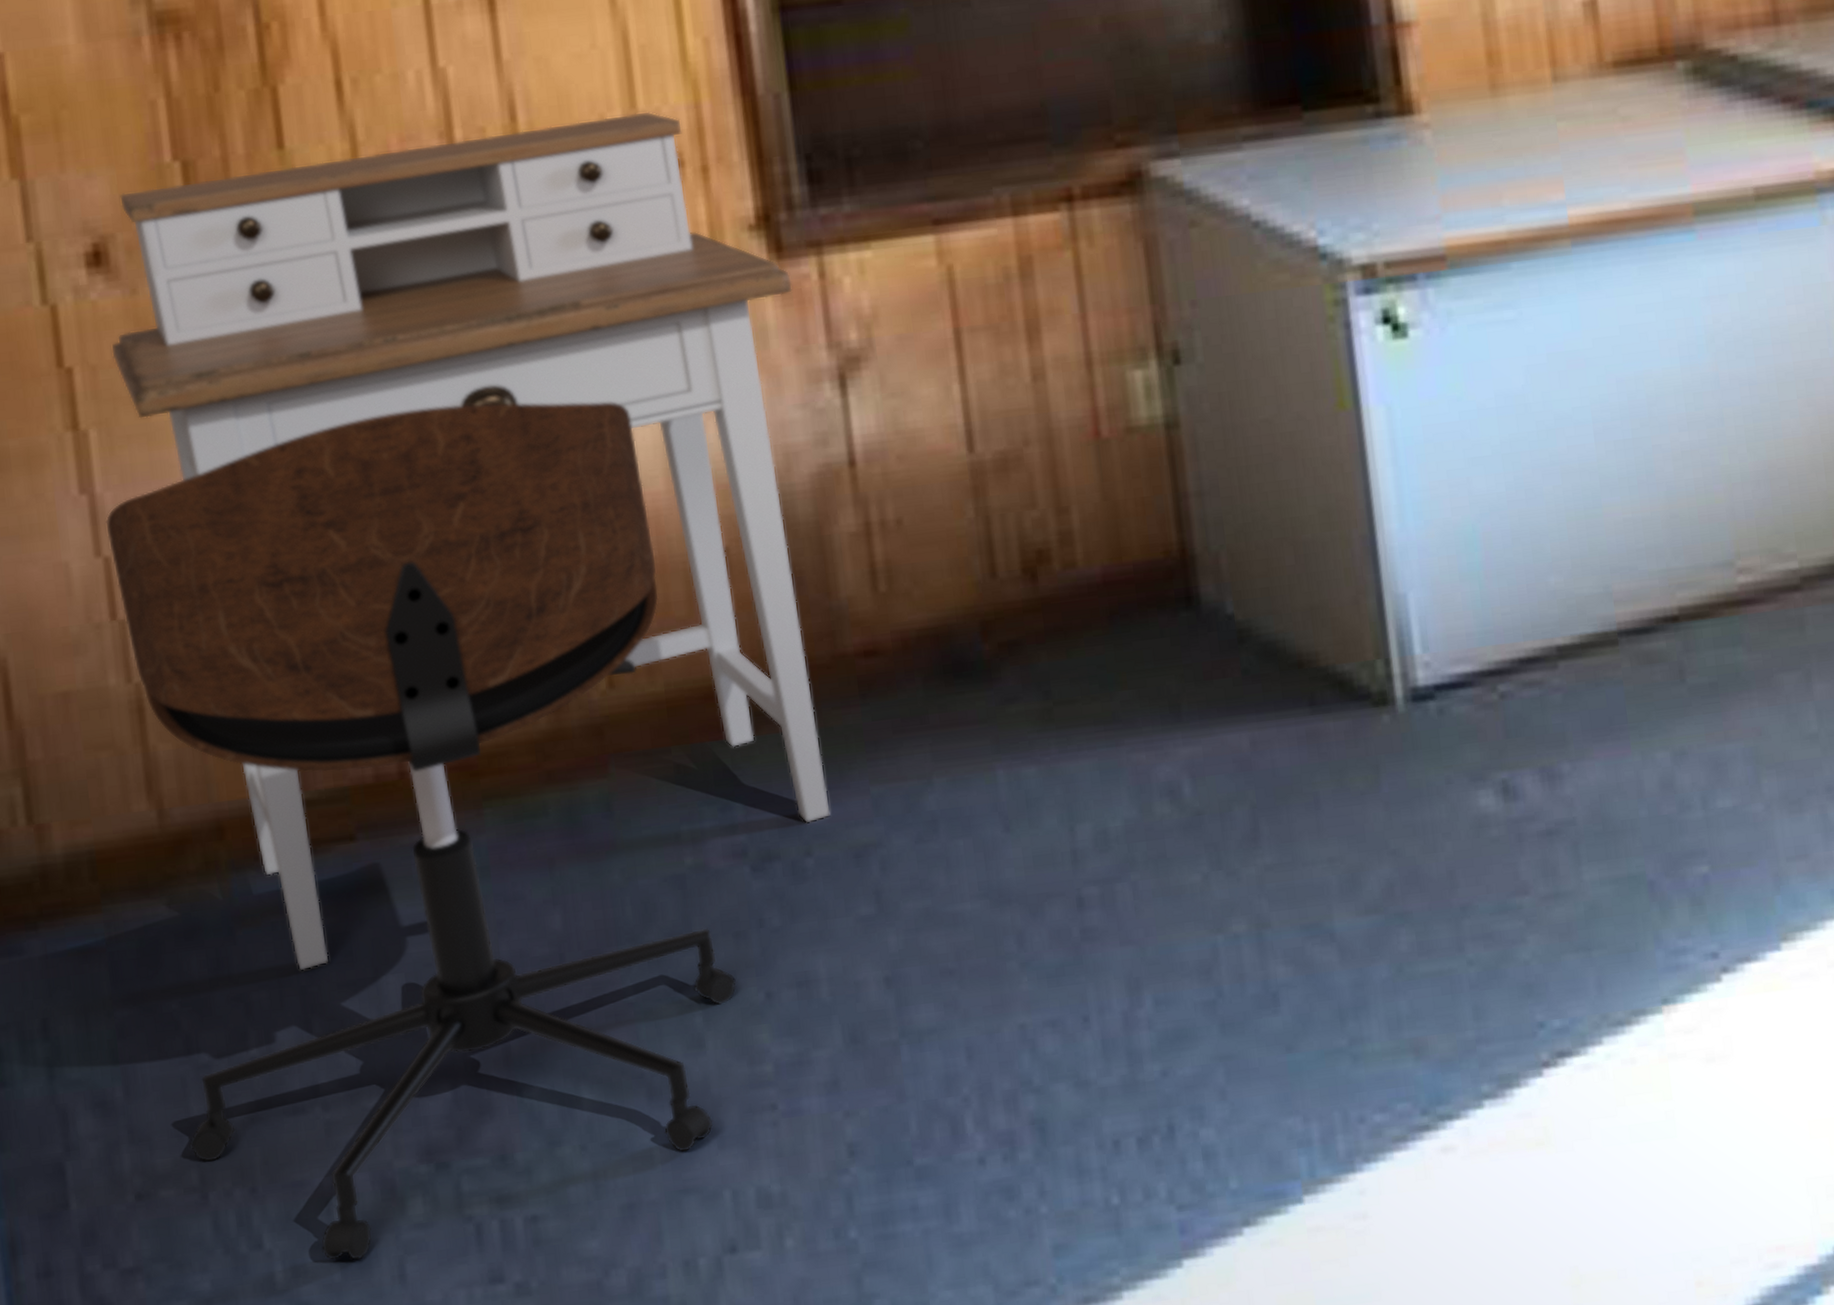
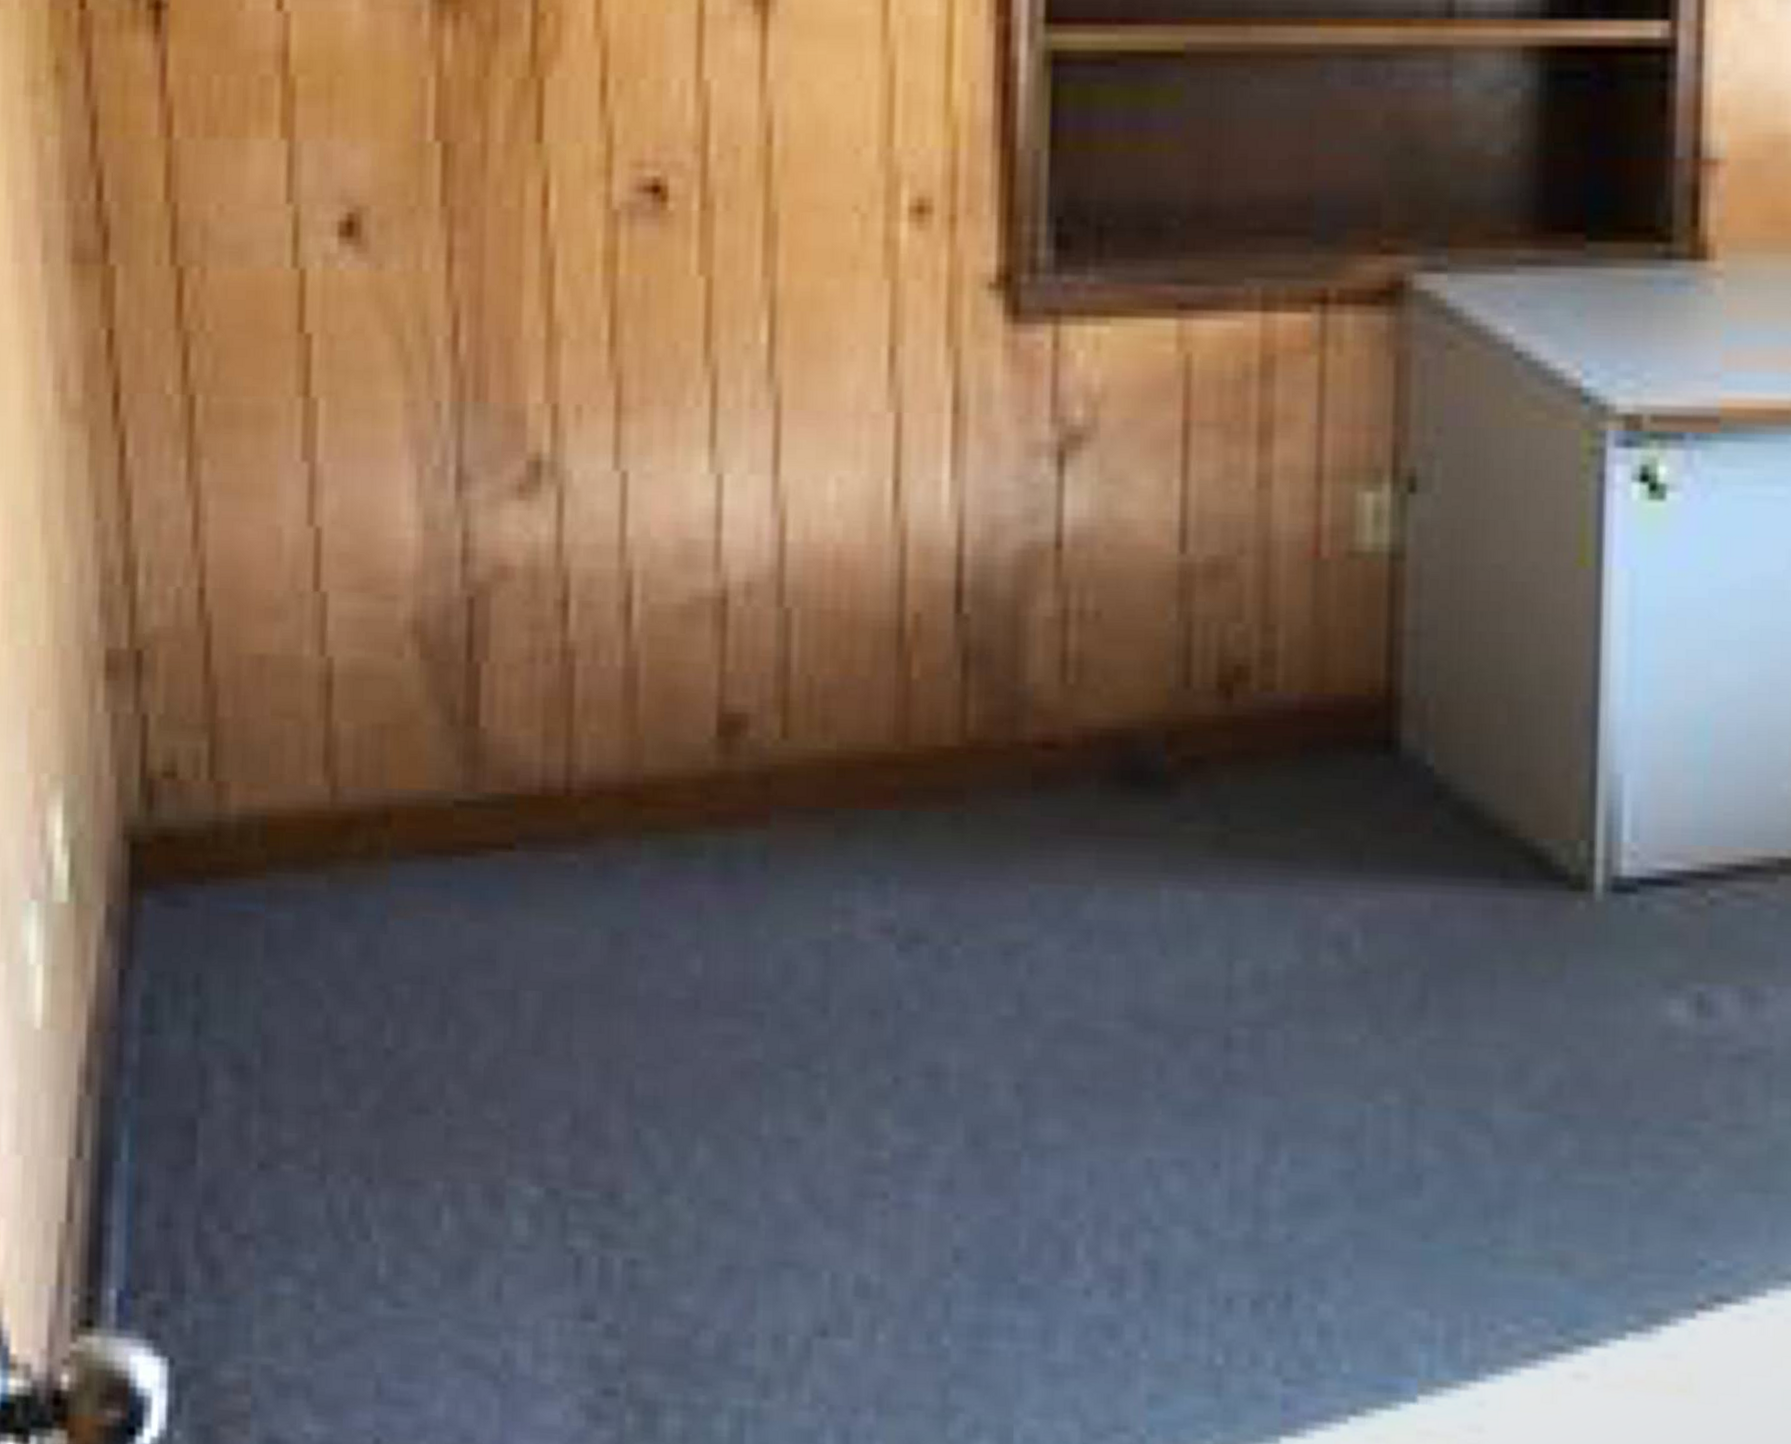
office chair: present [105,402,737,1261] -> none [314,425,867,1270]
desk: present [112,111,832,971] -> none [351,151,1025,972]

